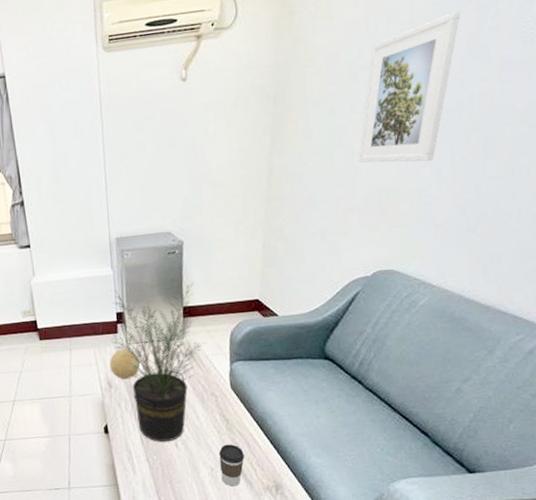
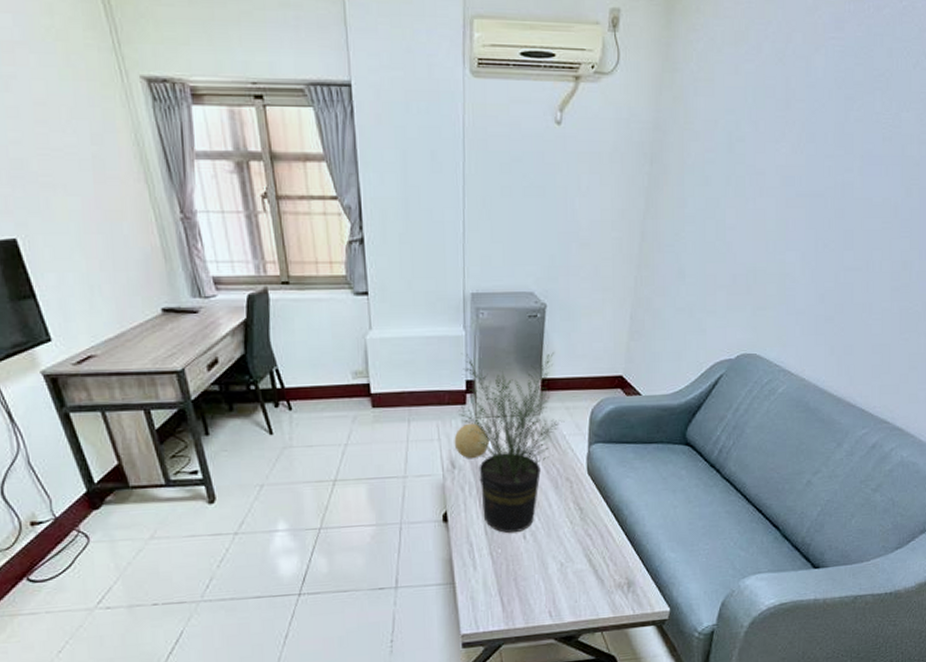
coffee cup: present [219,444,244,487] -> none [571,536,597,584]
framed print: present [358,11,461,163] -> none [730,97,831,245]

